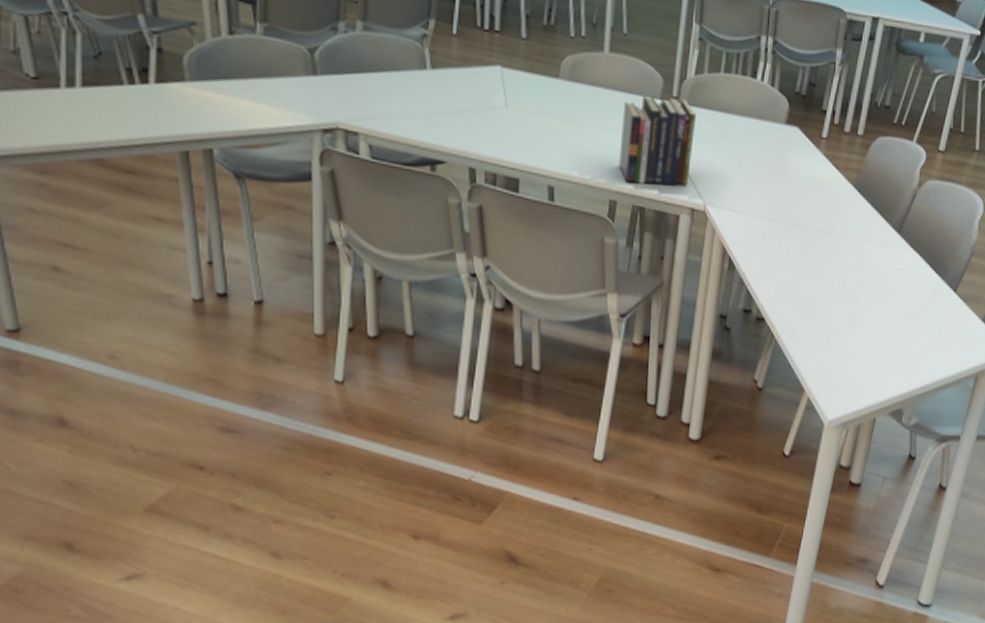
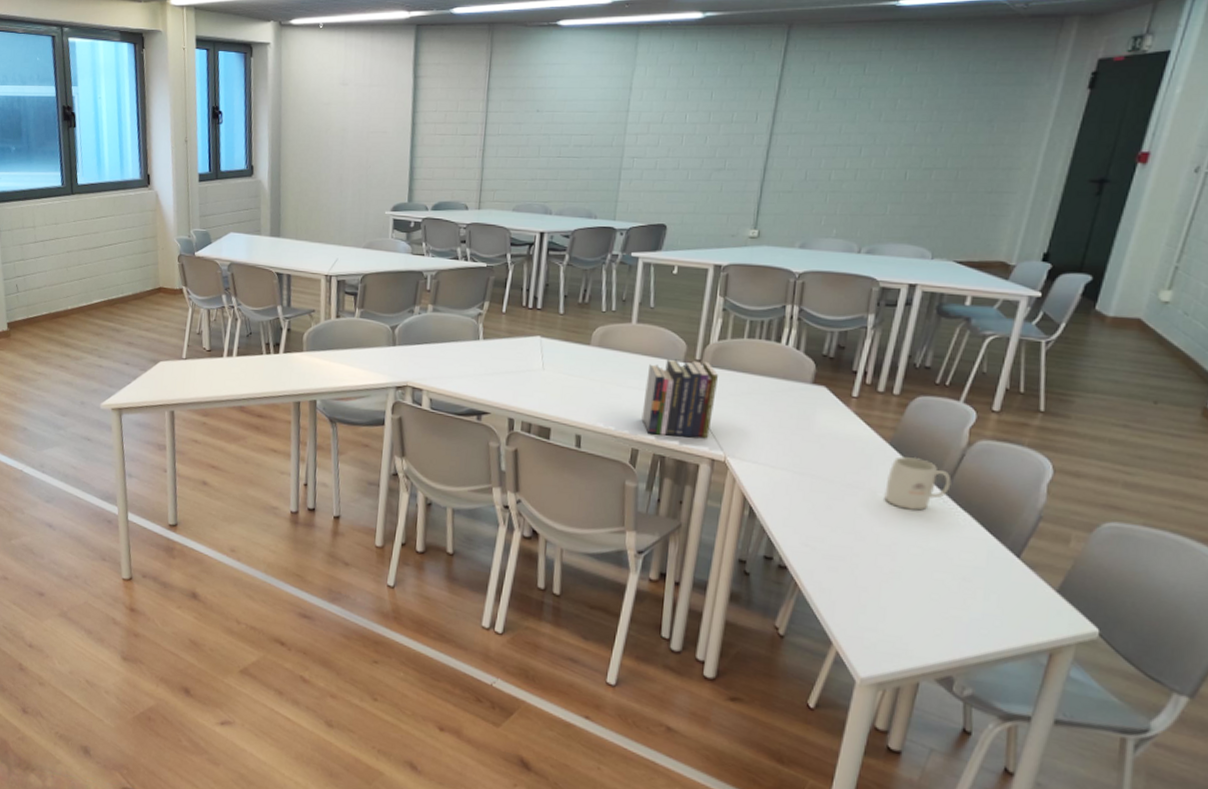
mug: none [849,198,905,253] -> present [884,456,952,511]

